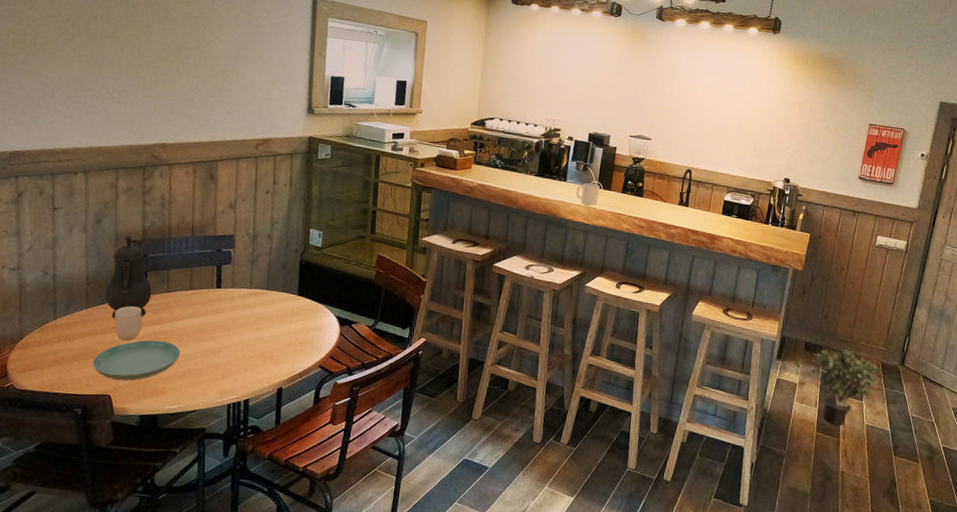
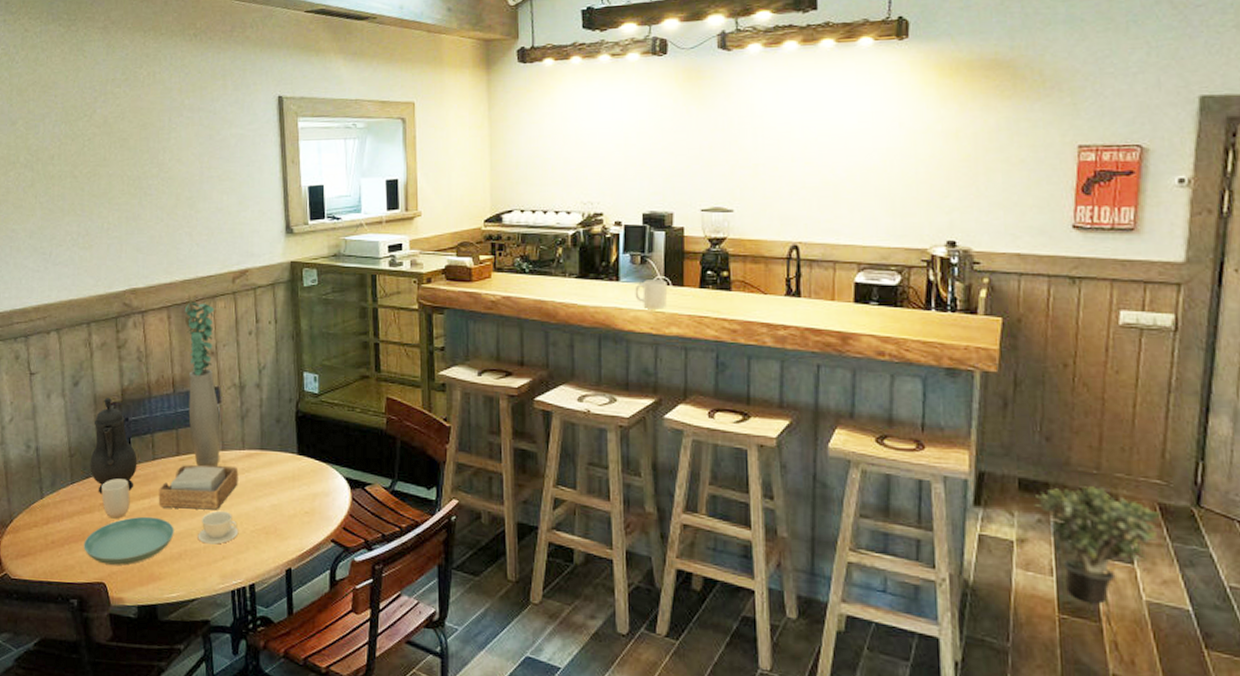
napkin holder: none [168,298,245,337] -> present [158,464,239,510]
teacup: none [201,337,240,366] -> present [198,510,239,544]
vase: none [203,154,238,302] -> present [184,294,221,468]

